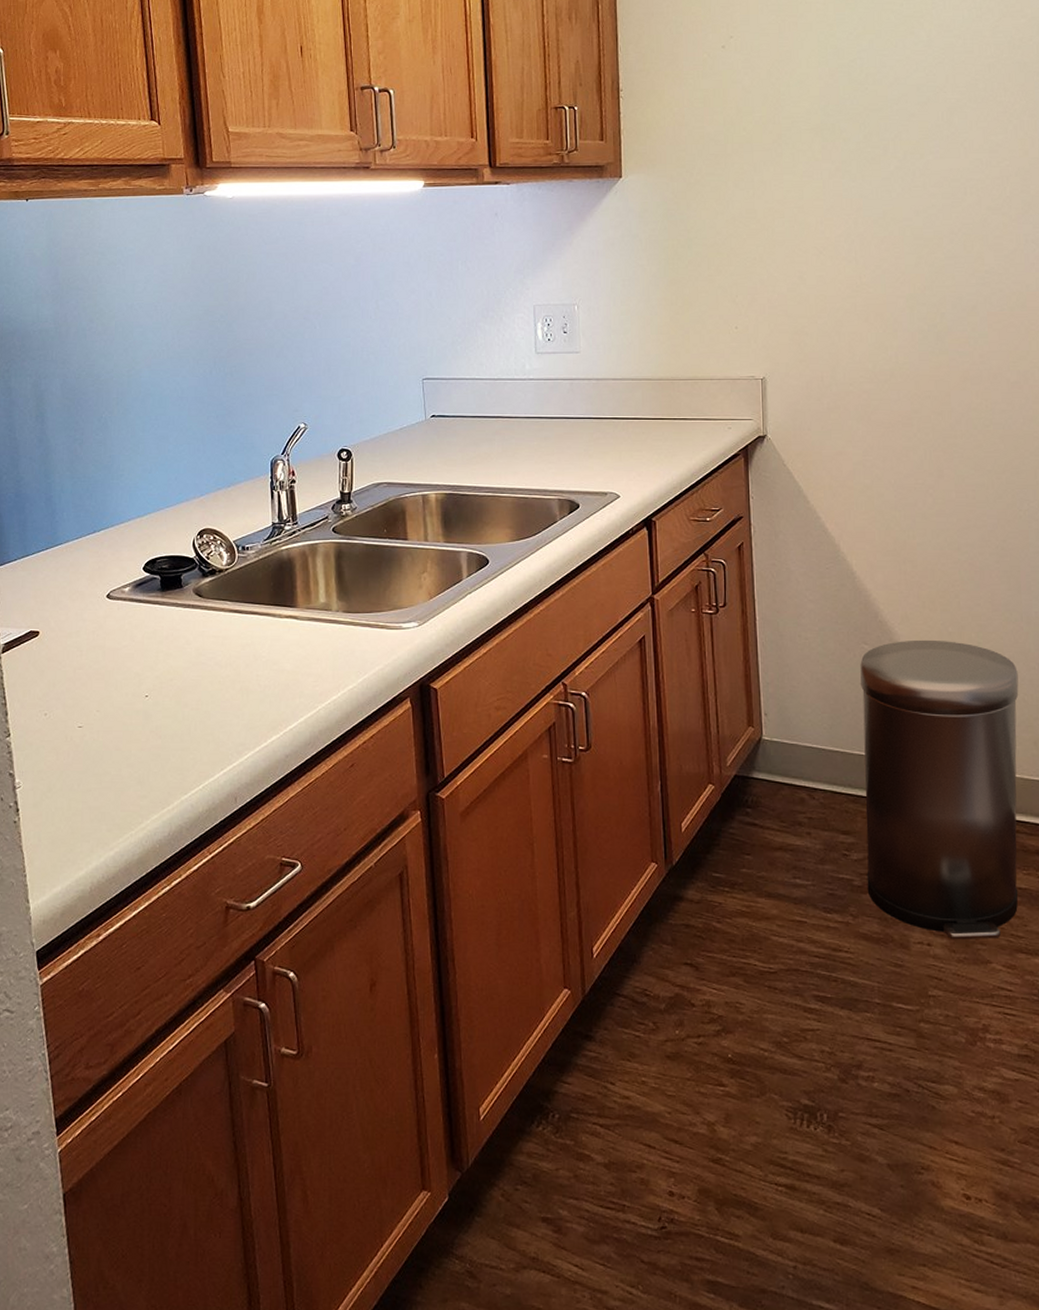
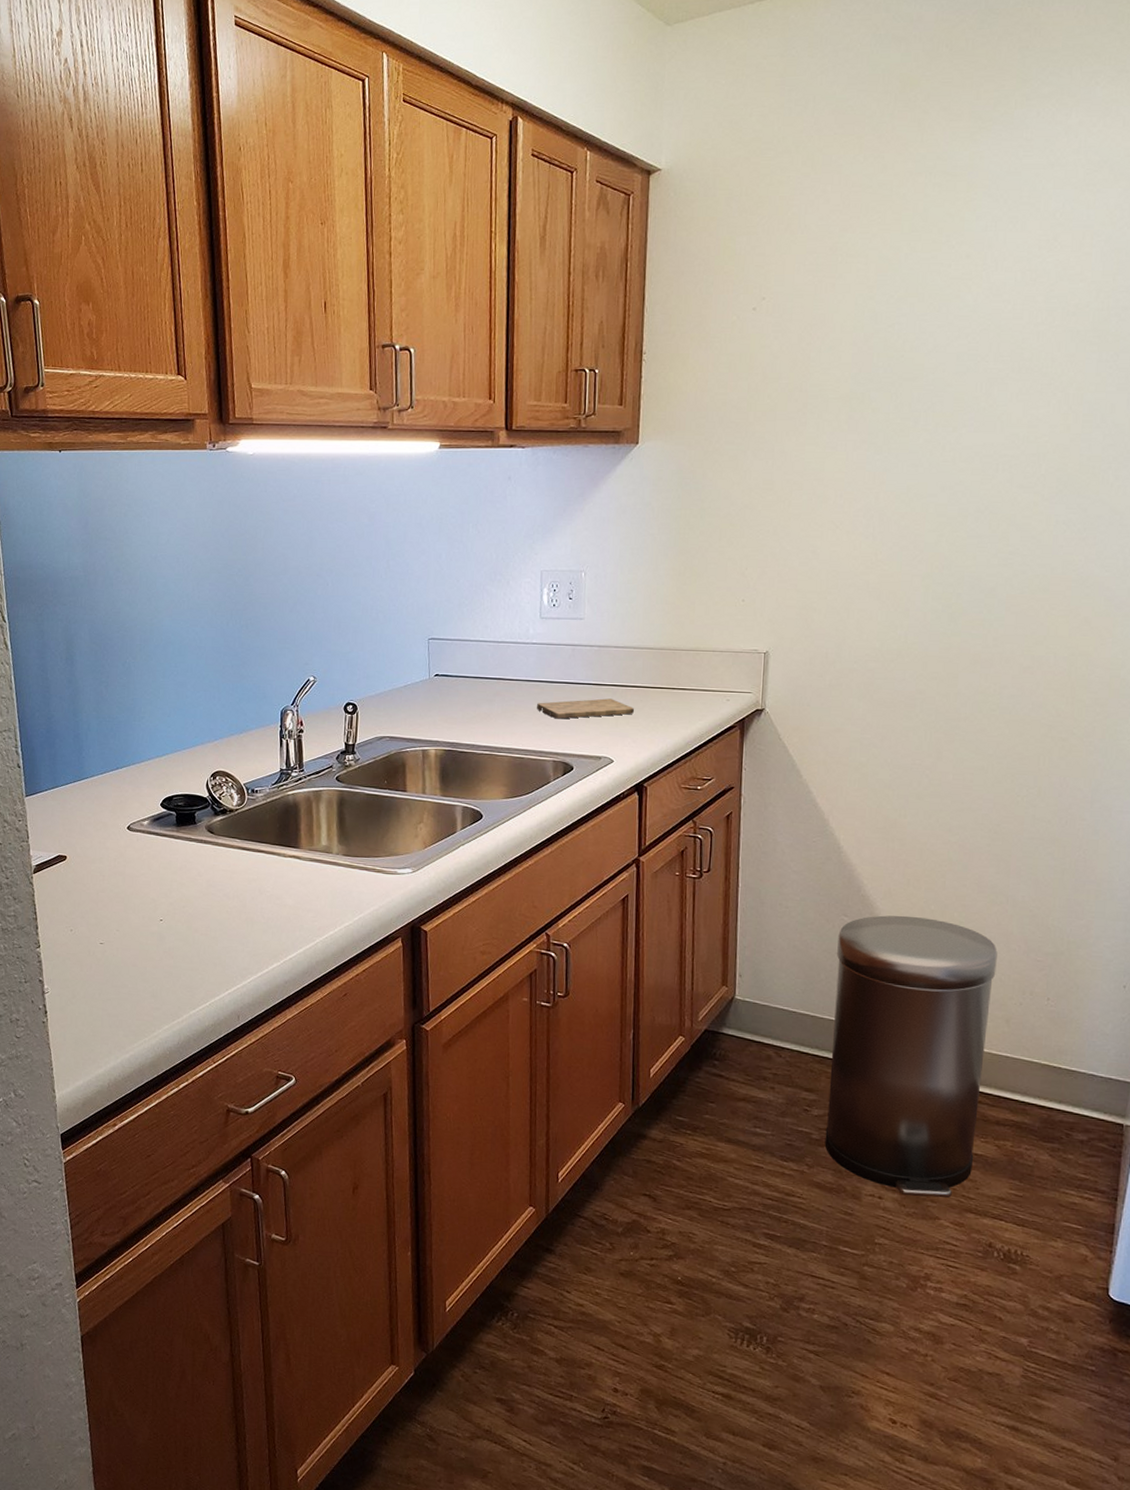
cutting board: none [538,432,637,456] -> present [537,698,634,719]

